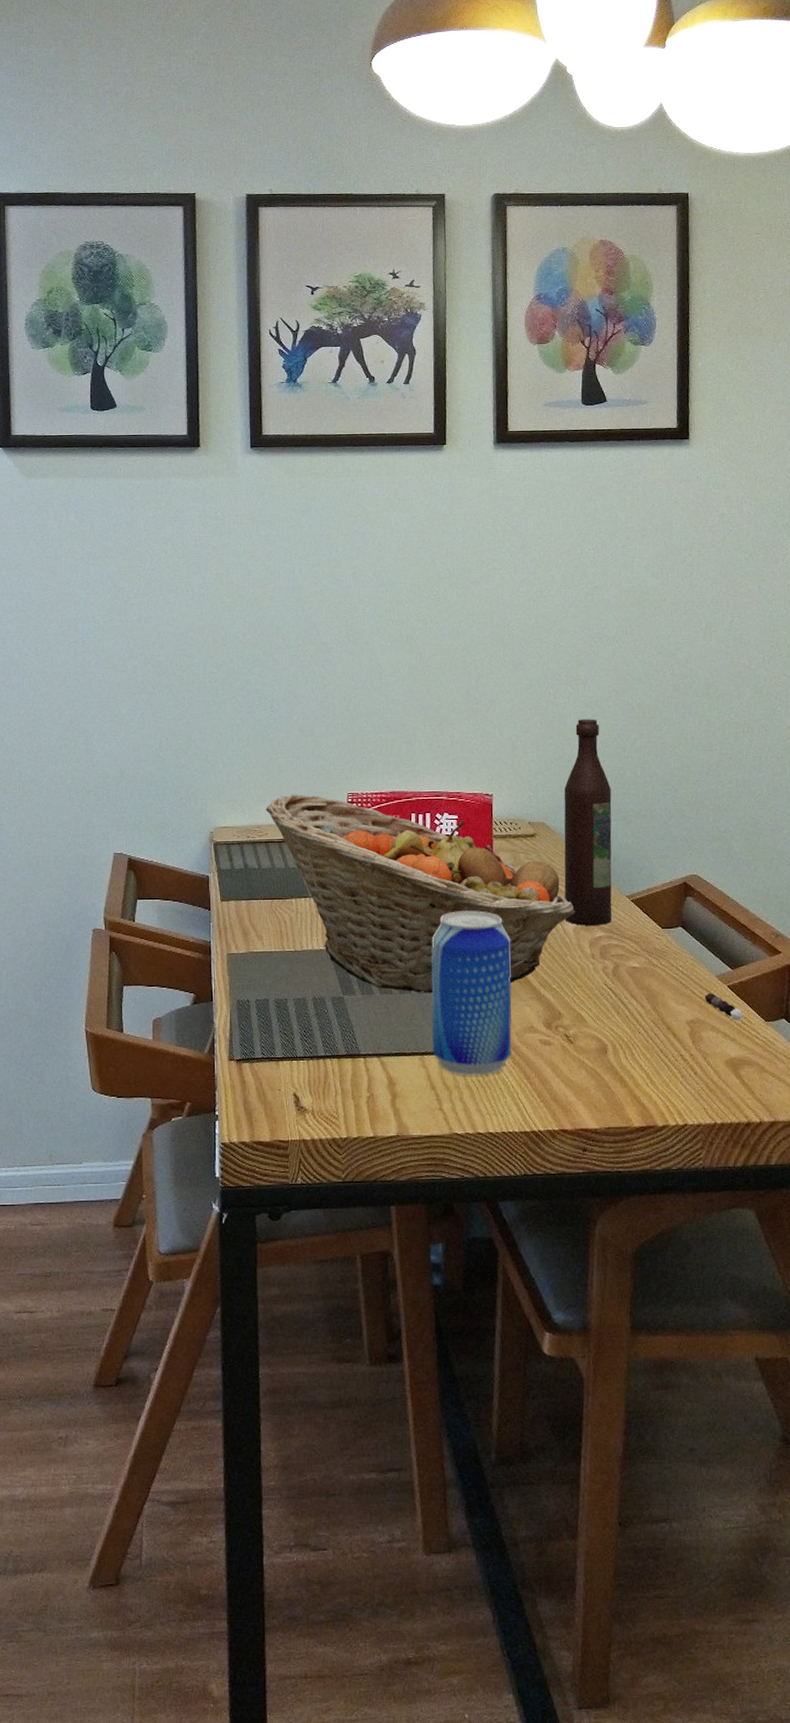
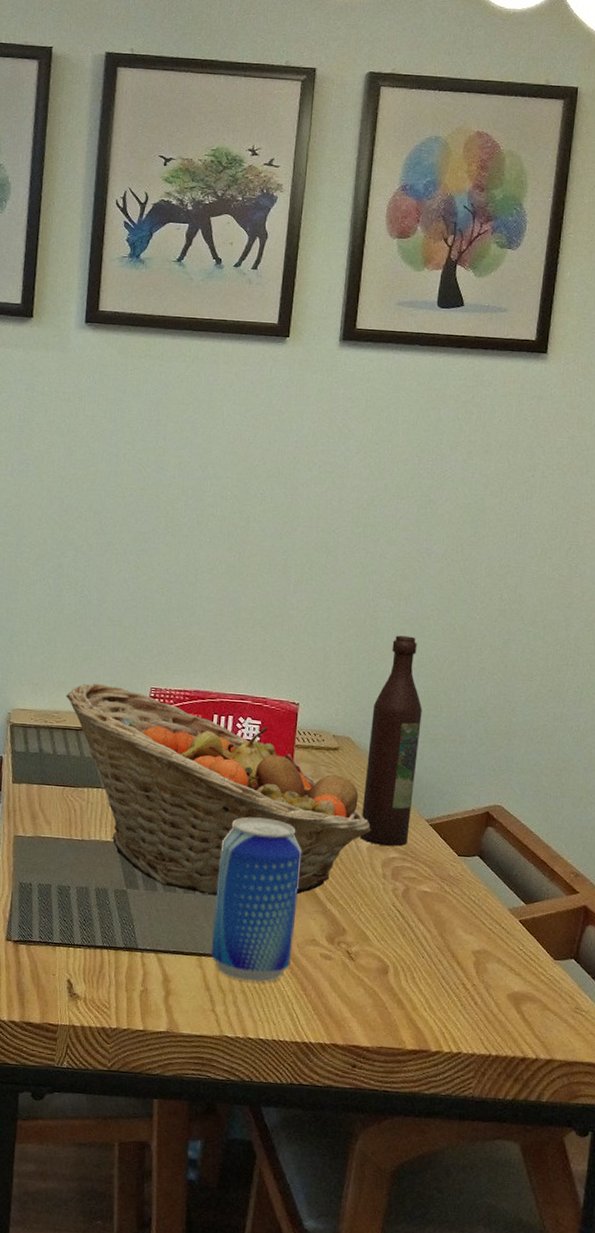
pepper shaker: present [704,993,744,1021] -> none [494,925,532,957]

